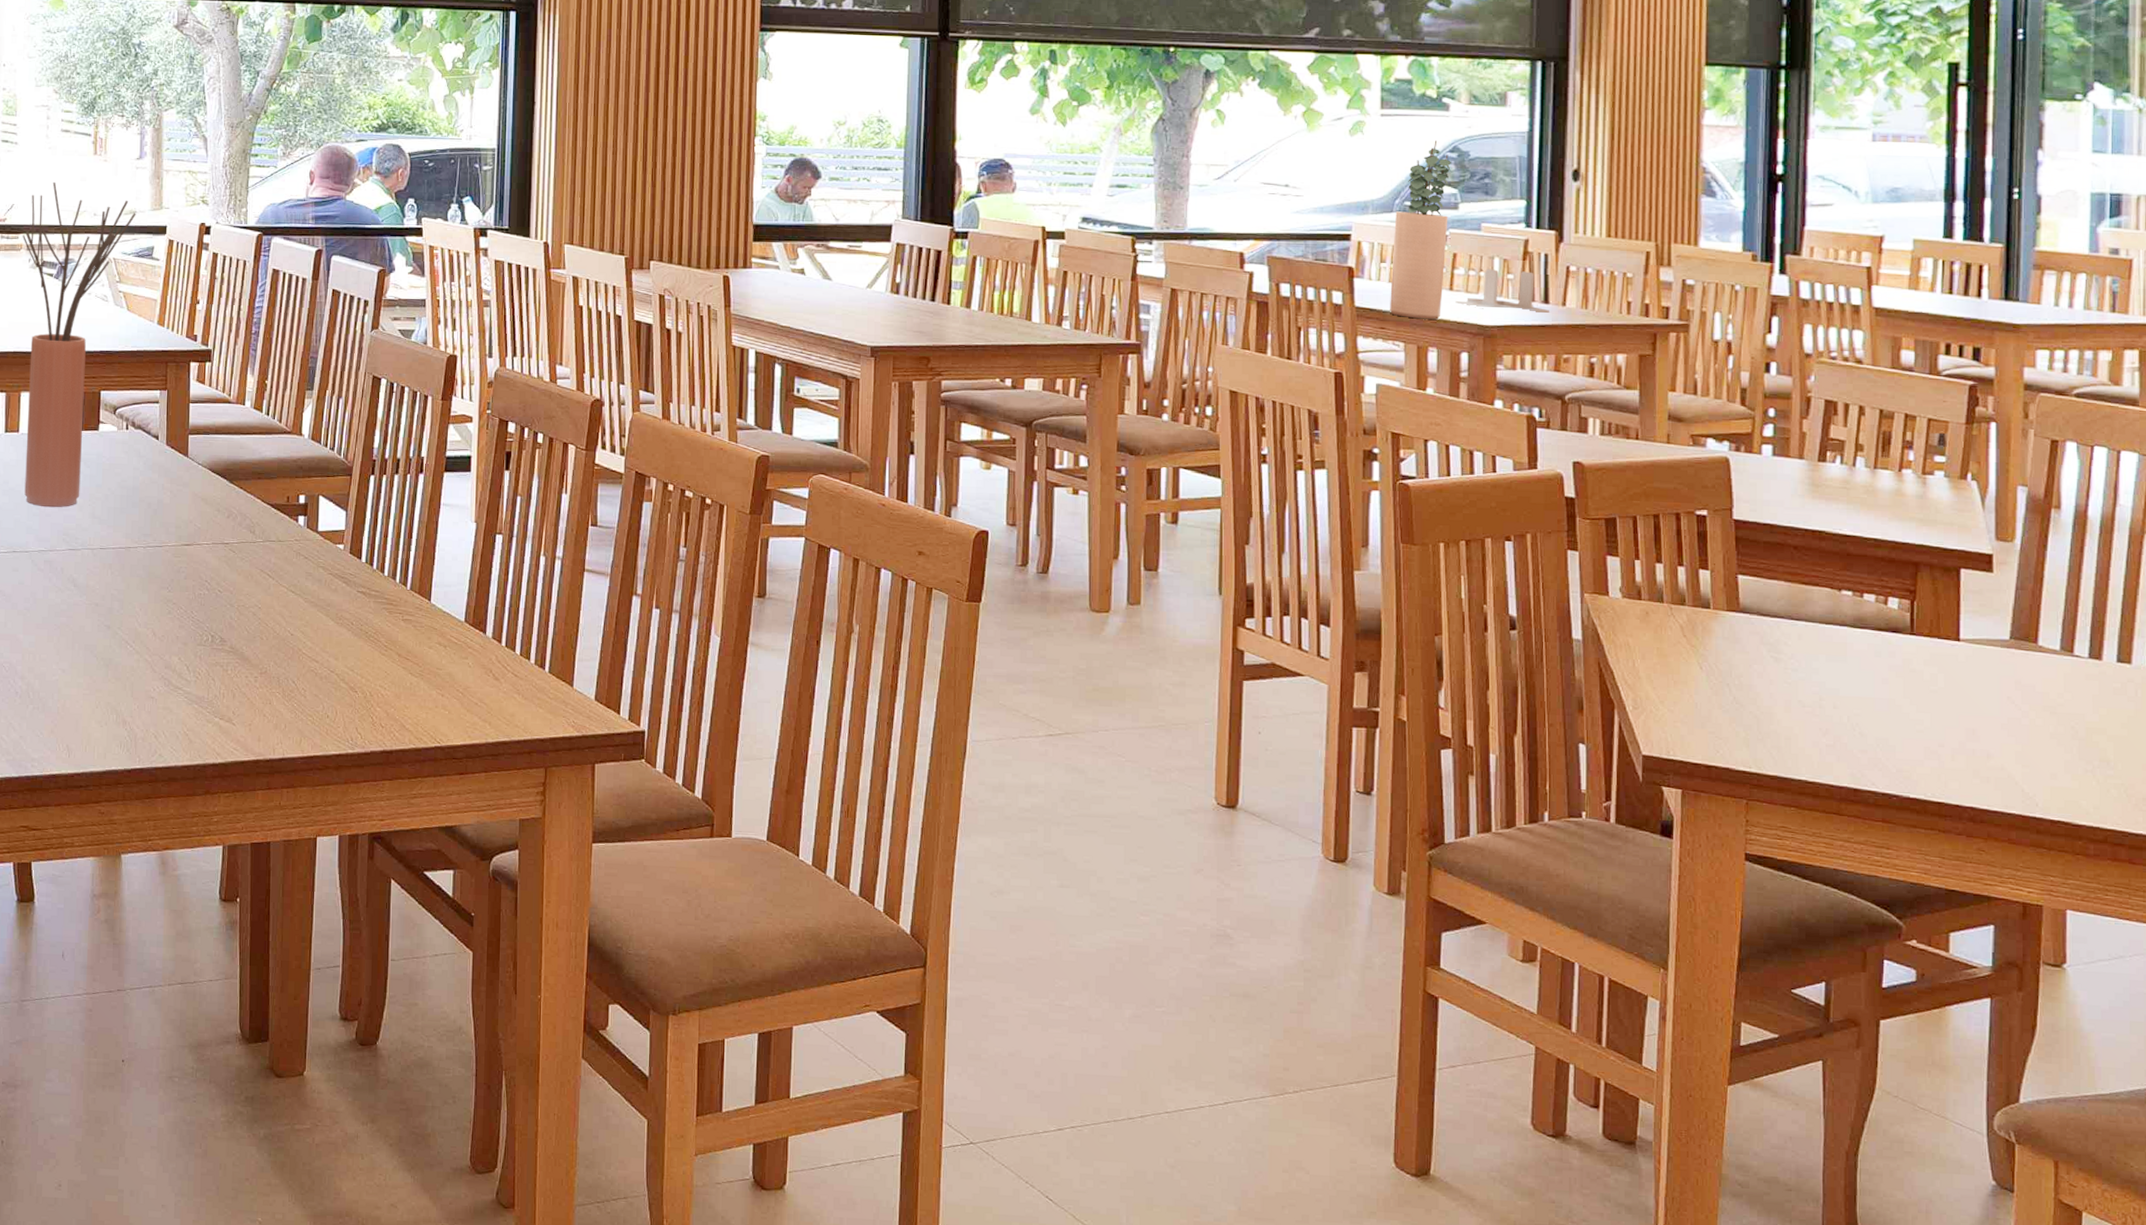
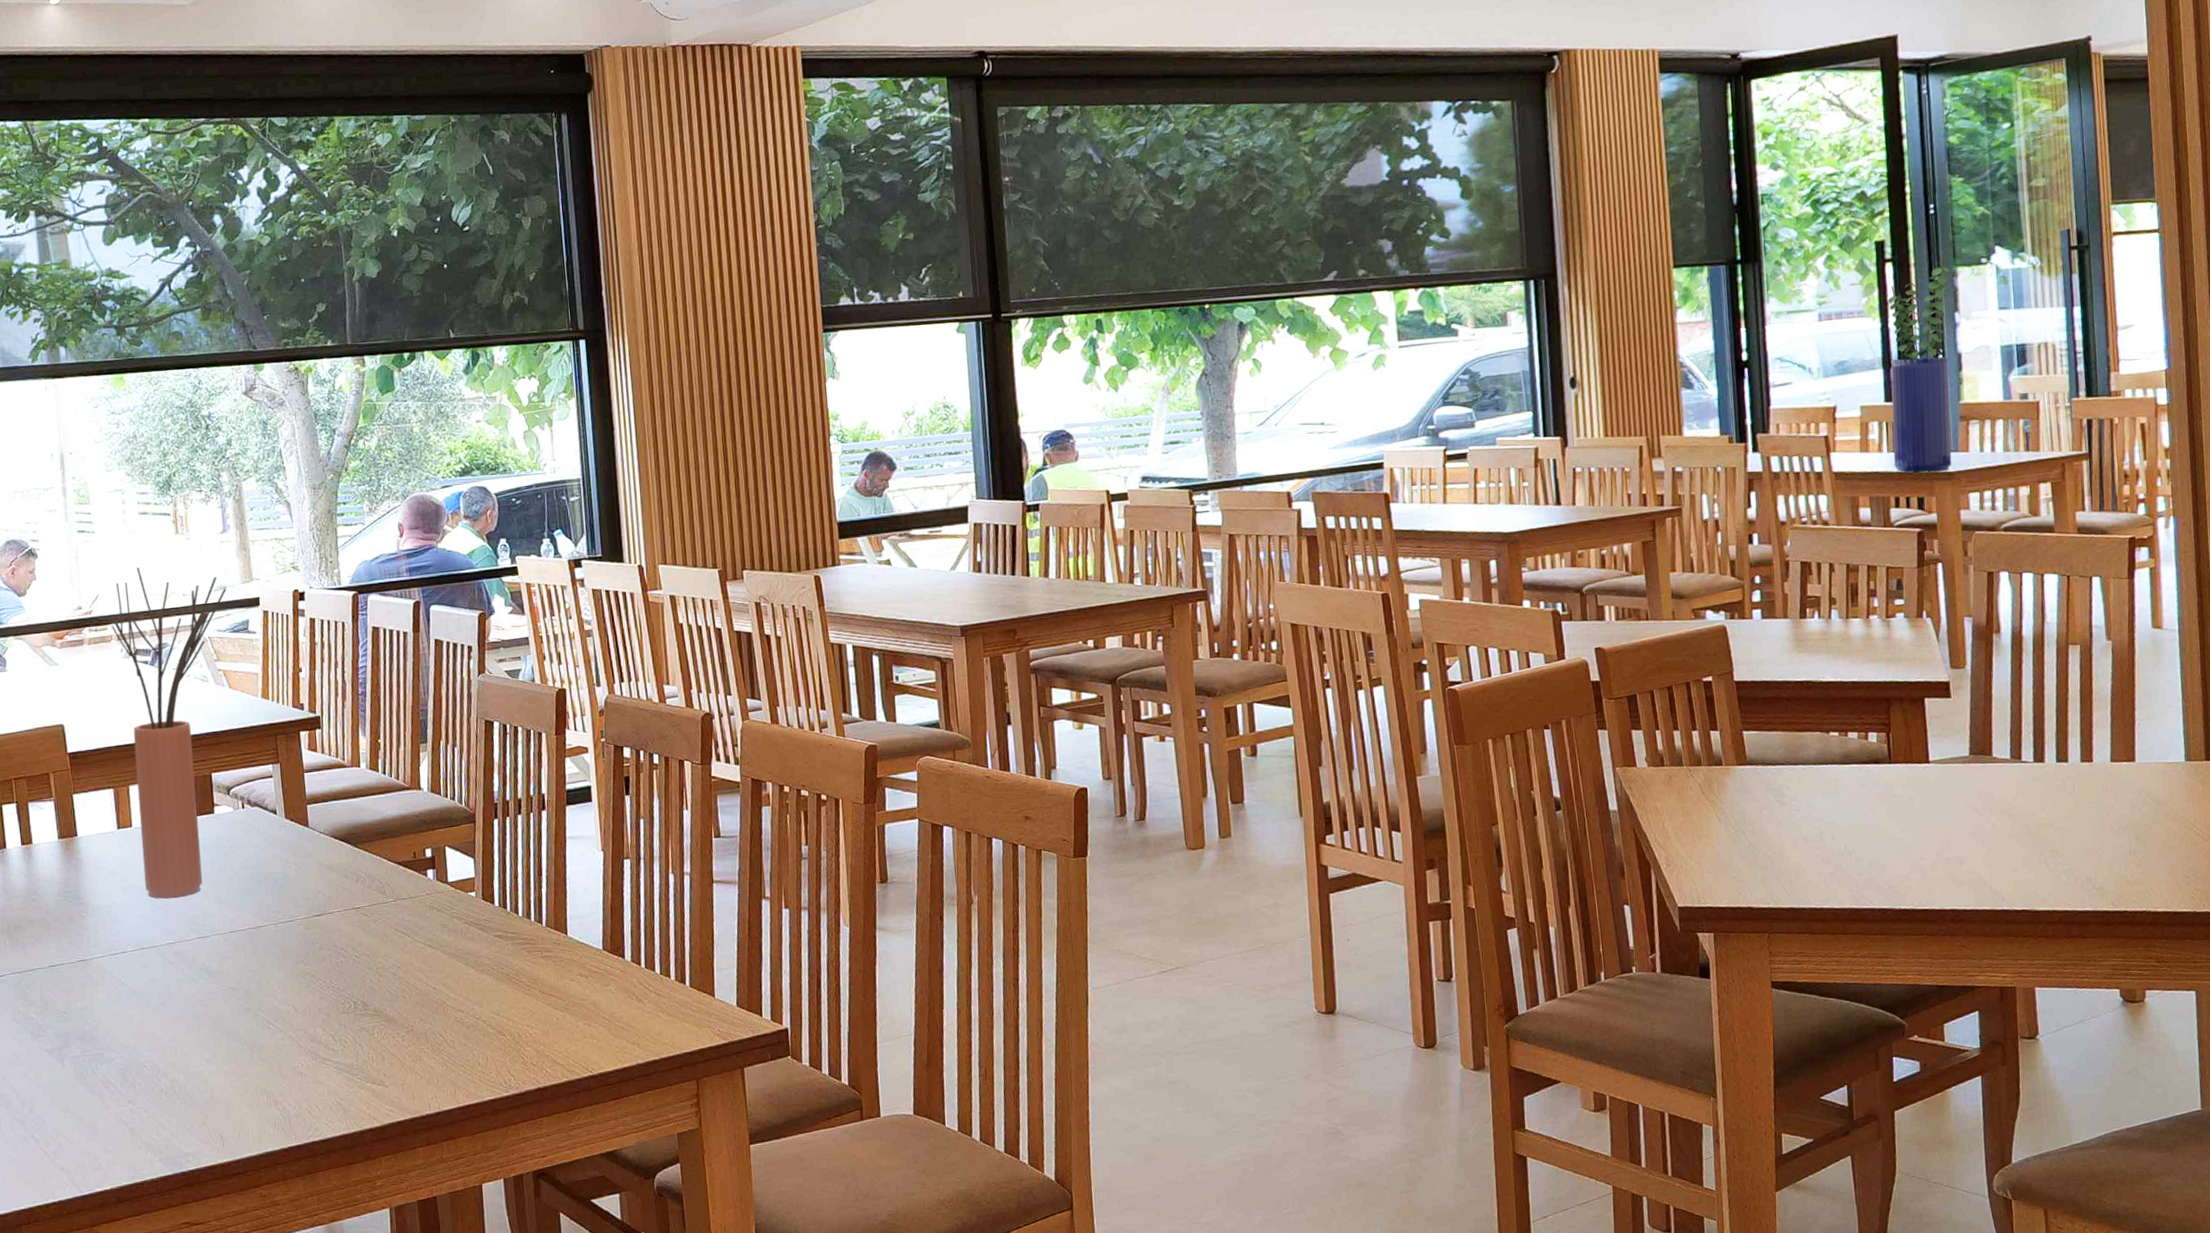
vase: present [1390,140,1451,320] -> none [1420,365,1470,534]
napkin holder: present [1455,269,1551,313] -> none [1480,477,1563,518]
vase: none [1948,86,2036,322] -> present [1887,255,1952,472]

